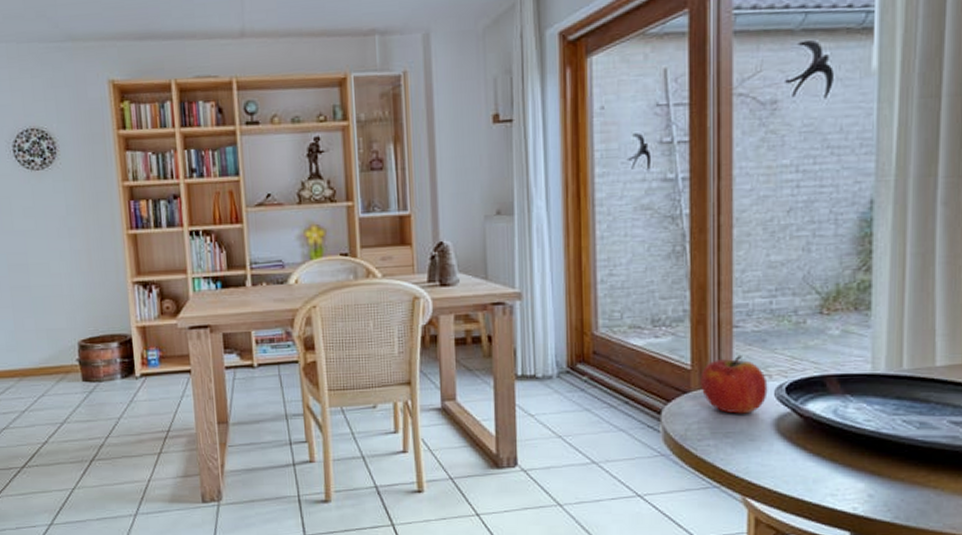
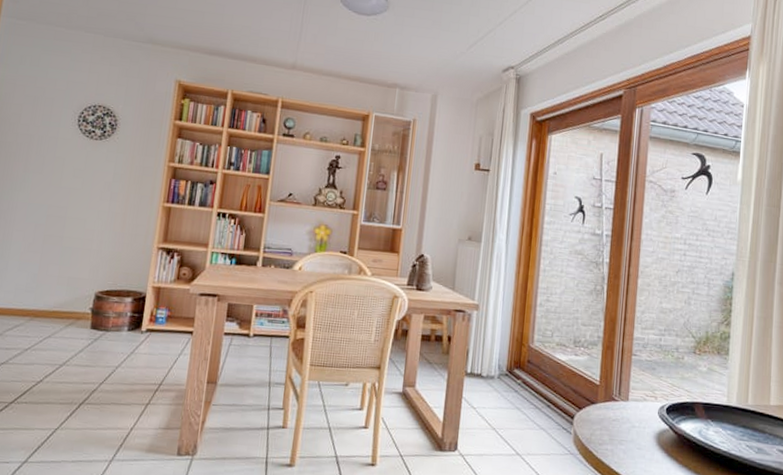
fruit: present [700,354,768,414] -> none [605,377,654,427]

